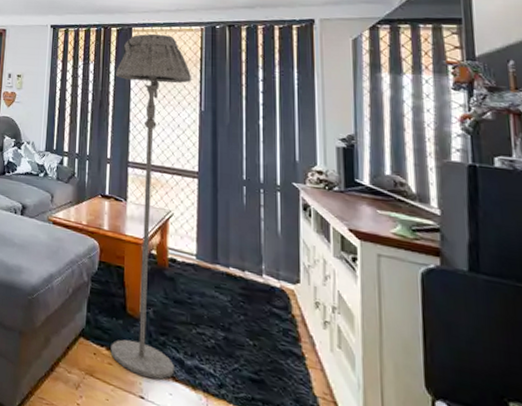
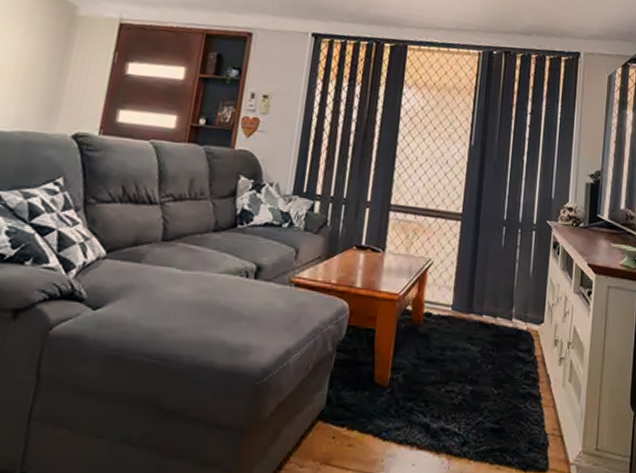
floor lamp: present [110,33,192,380] -> none [352,53,466,452]

